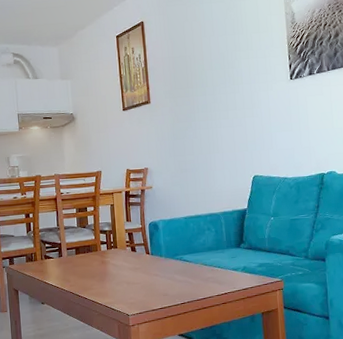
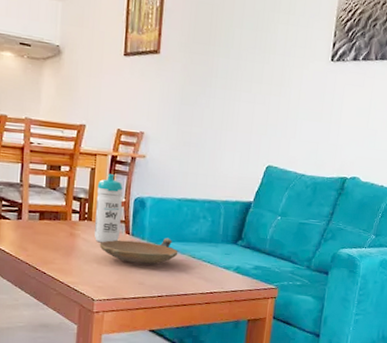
water bottle: none [117,206,141,266] -> present [94,174,123,243]
bowl: none [126,252,192,278] -> present [99,238,178,264]

